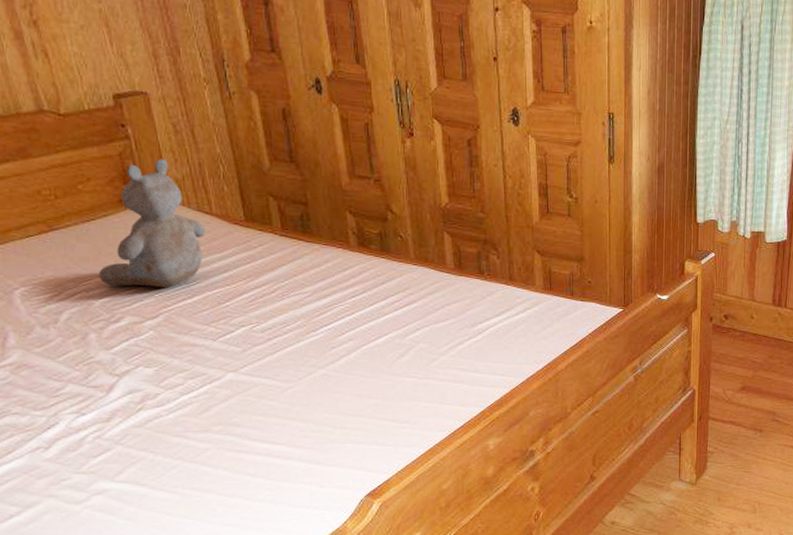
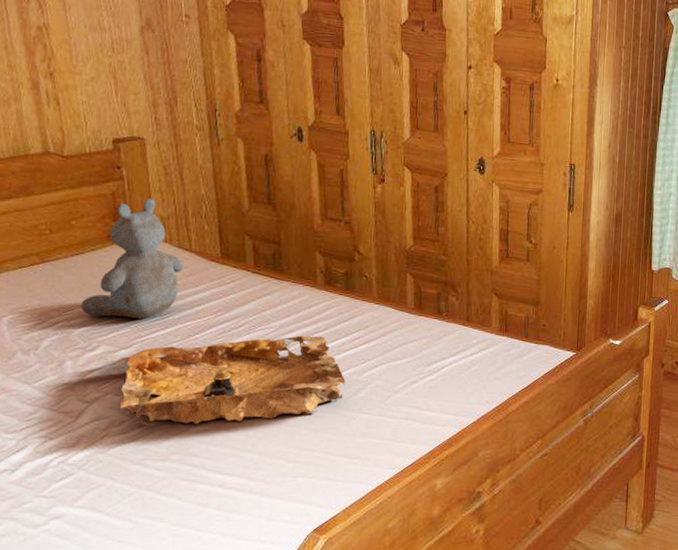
decorative tray: none [152,300,388,397] -> present [119,335,346,425]

